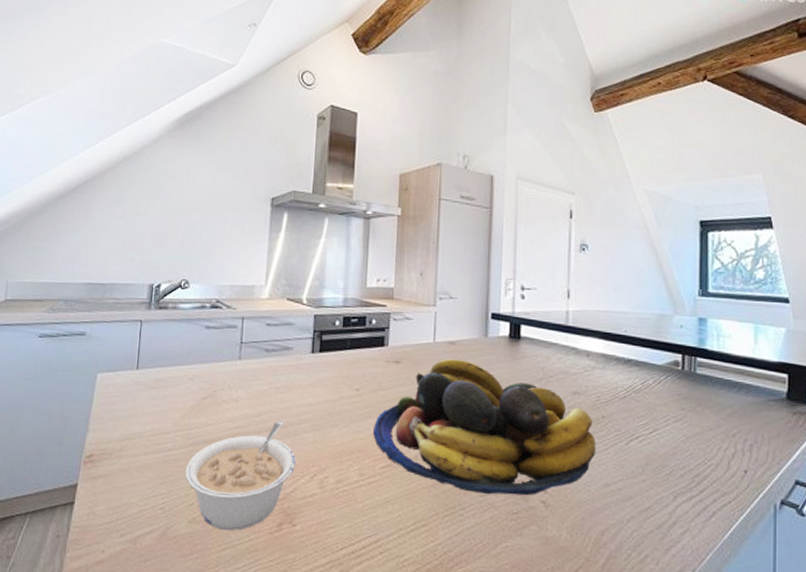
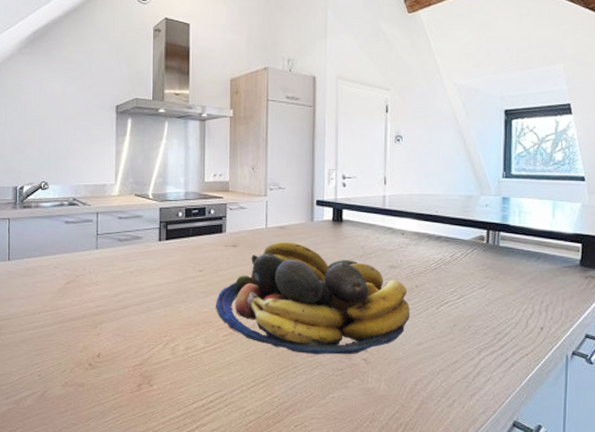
legume: present [185,421,296,530] -> none [56,300,151,391]

